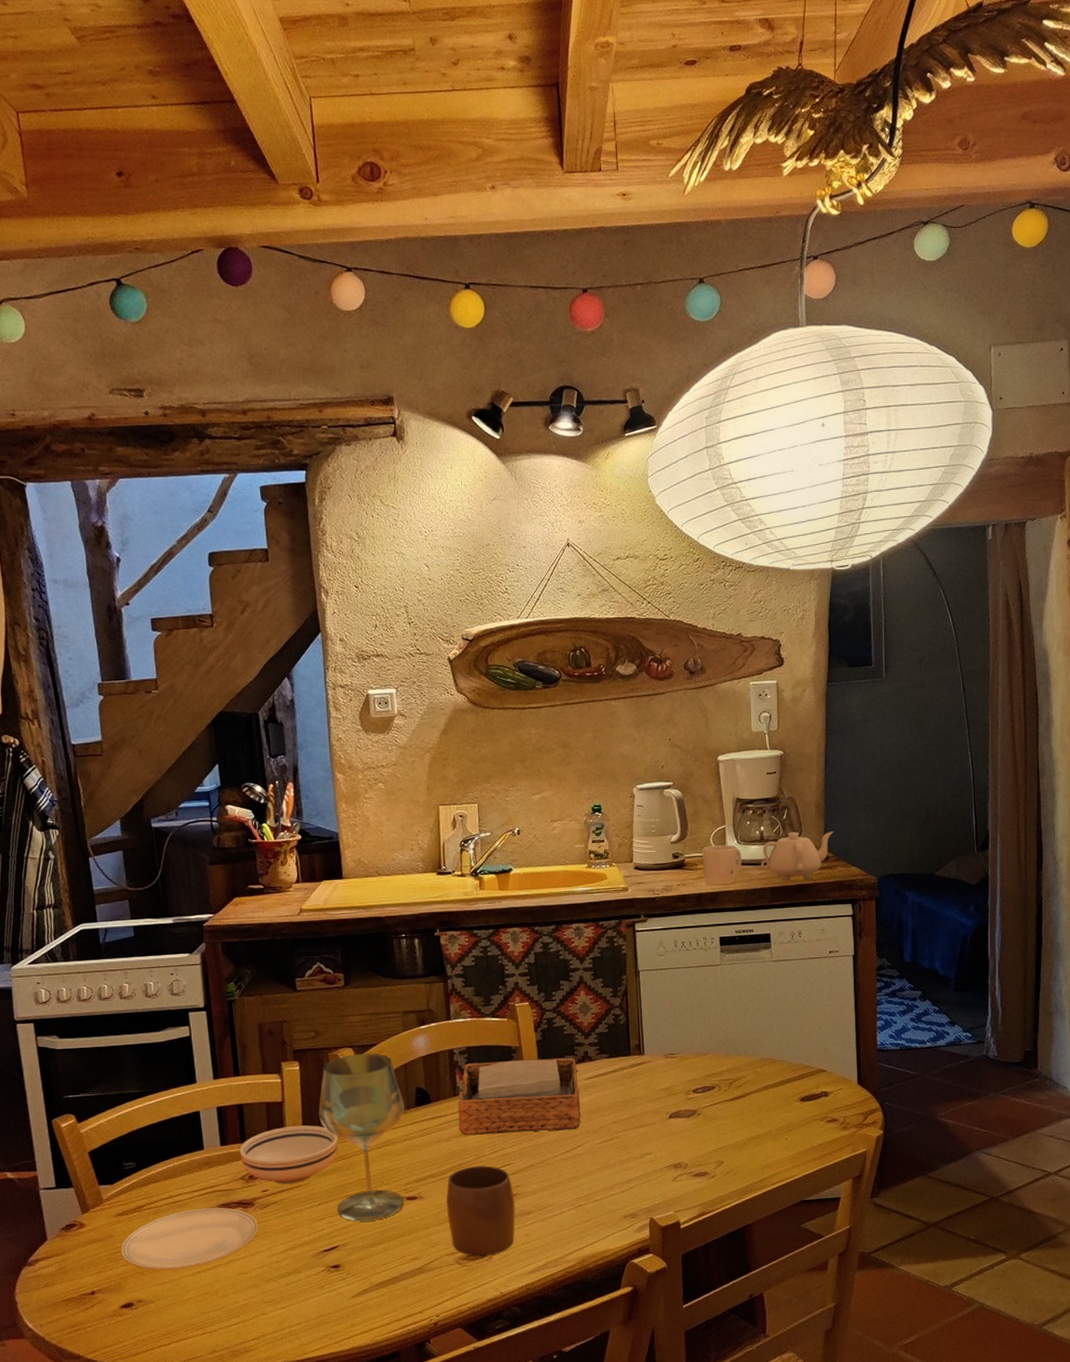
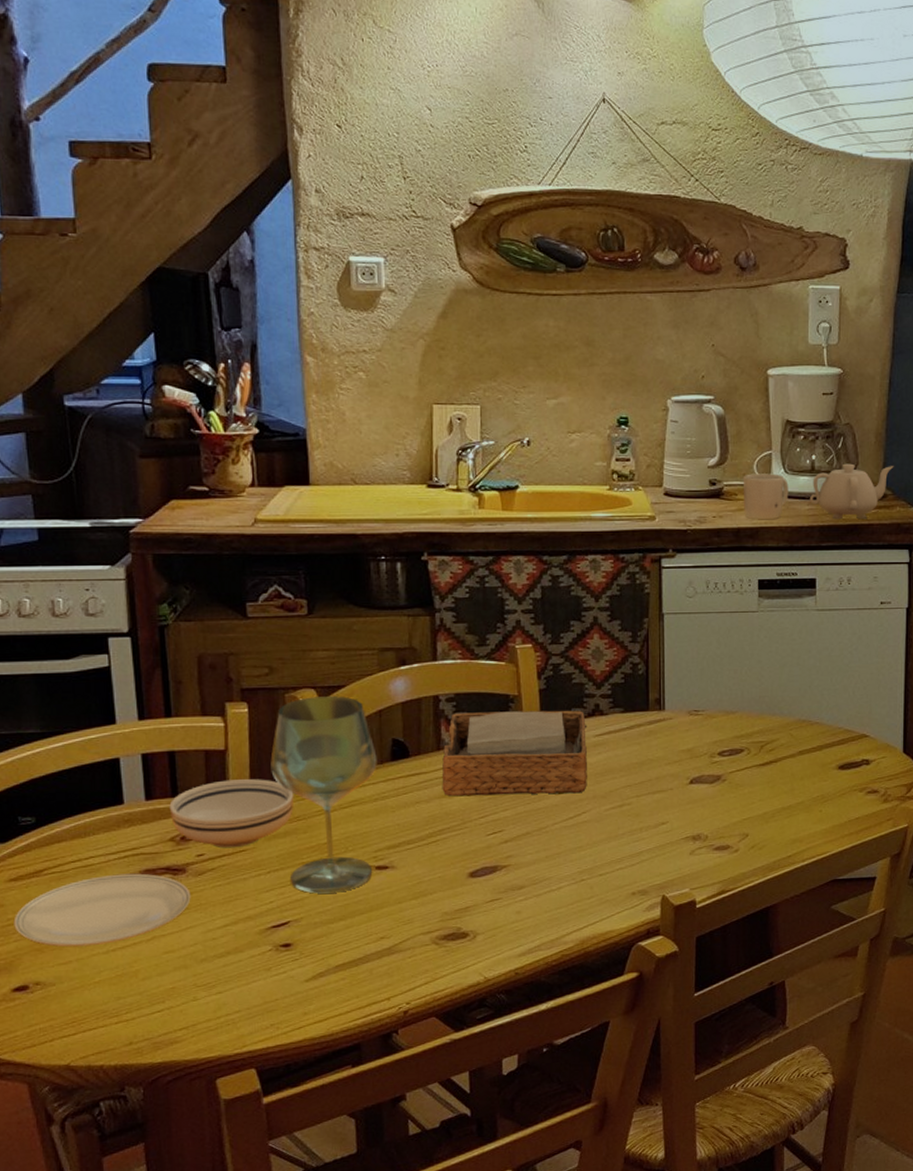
mug: present [446,1165,516,1256] -> none [423,832,506,935]

